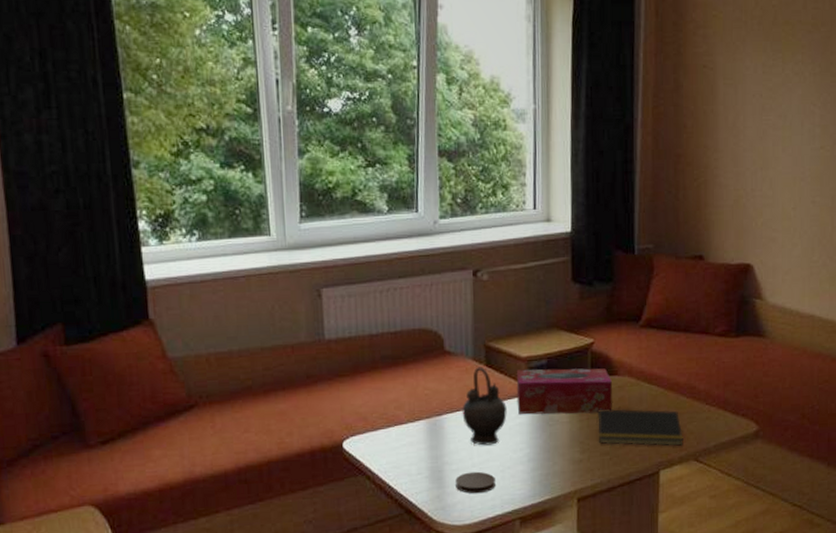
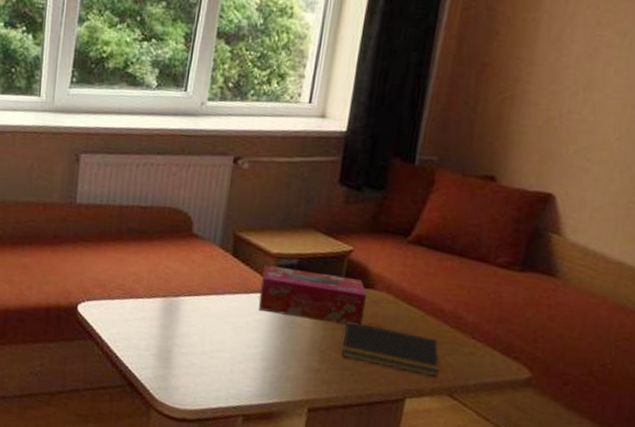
coaster: present [455,471,495,494] -> none [182,358,224,382]
teapot: present [462,366,507,446] -> none [199,255,248,336]

